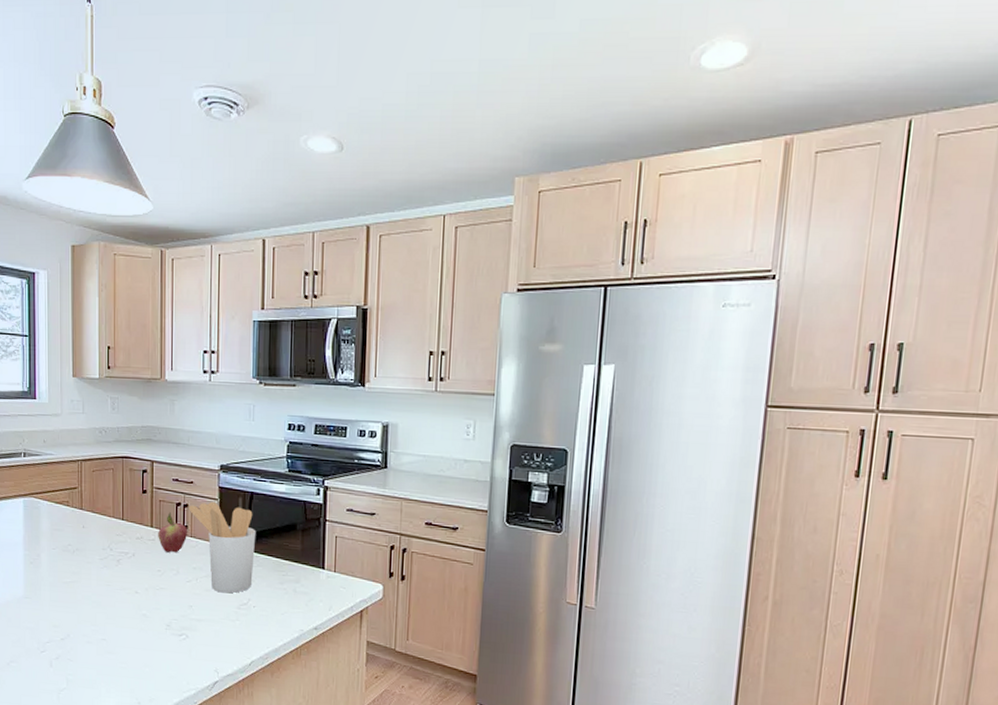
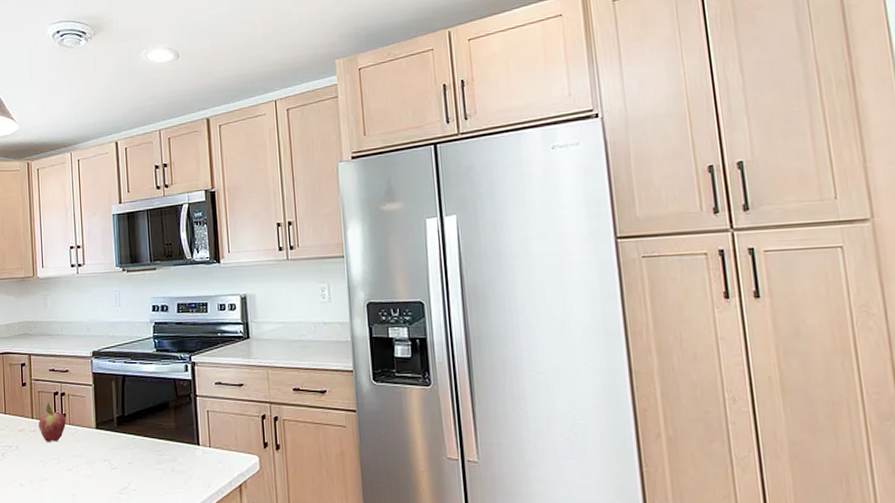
utensil holder: present [189,502,256,594] -> none [66,388,131,479]

